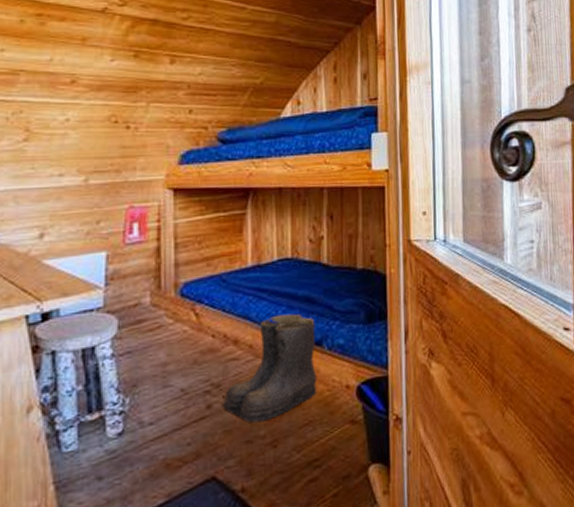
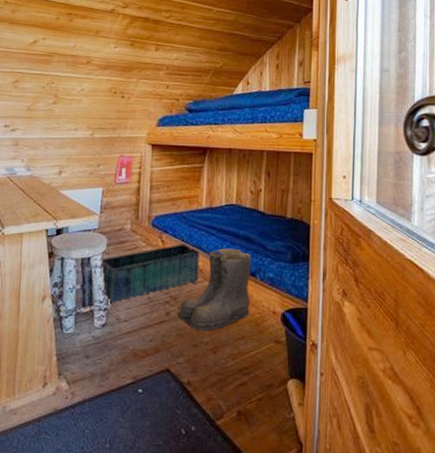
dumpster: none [109,314,248,403] -> present [100,244,200,303]

